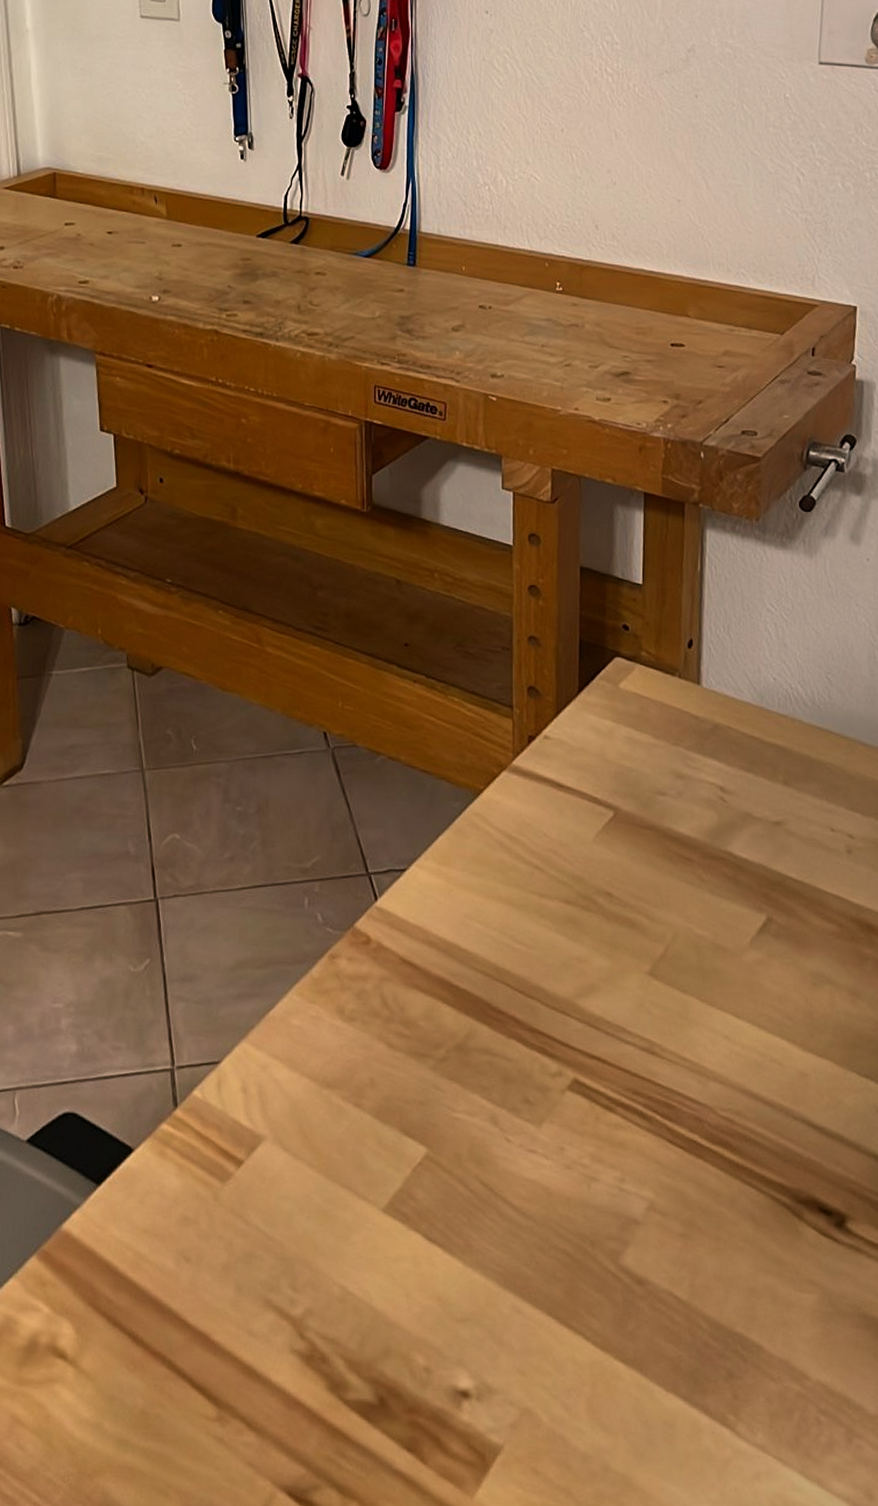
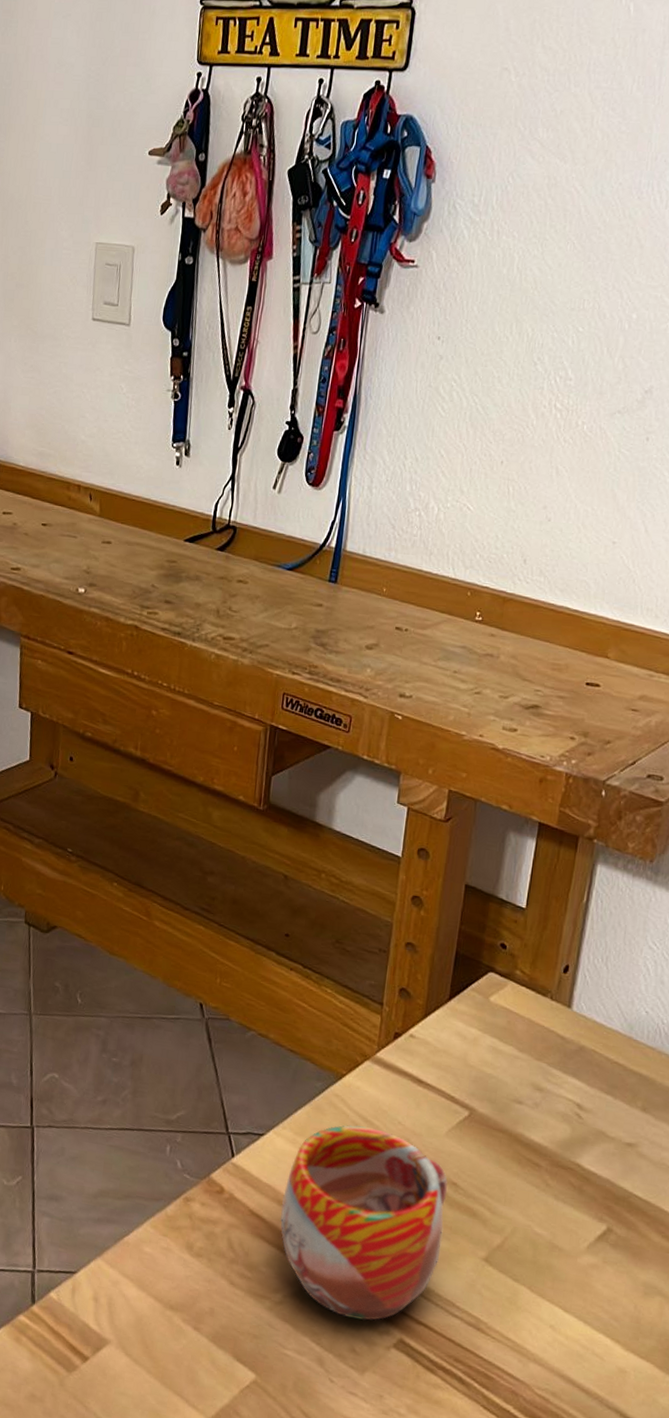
mug: none [433,844,604,1065] -> present [280,1125,448,1321]

